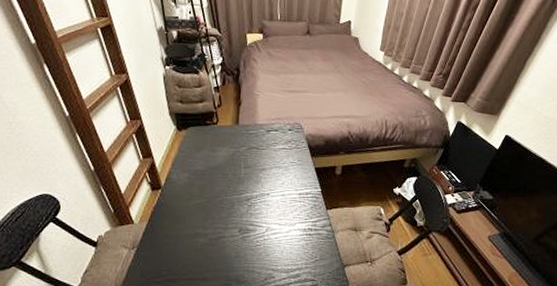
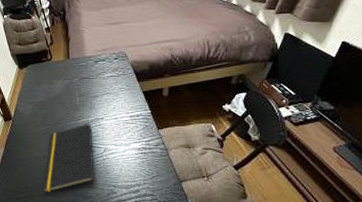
notepad: none [190,199,255,276] -> present [43,123,94,193]

